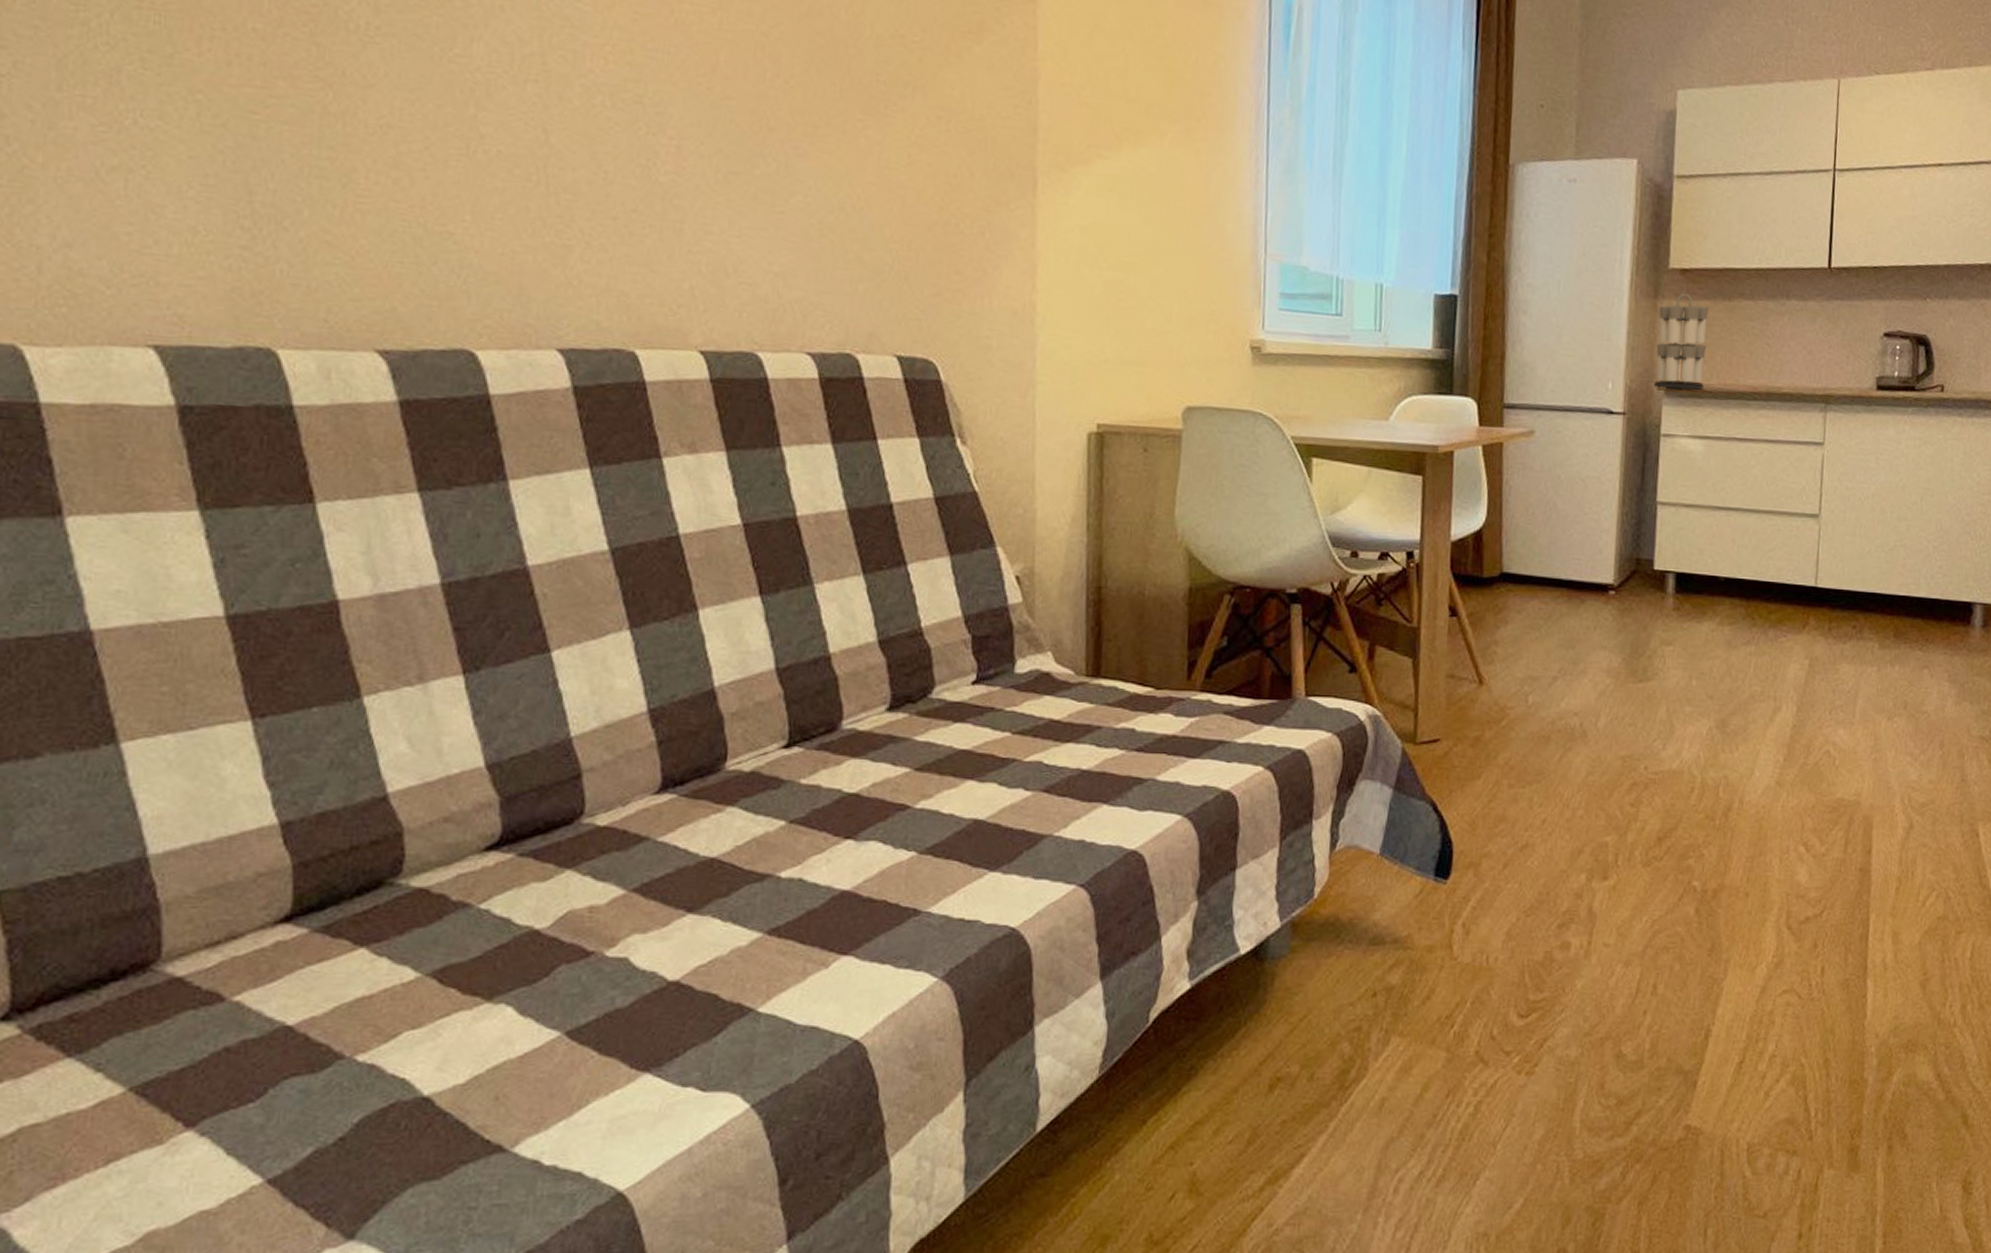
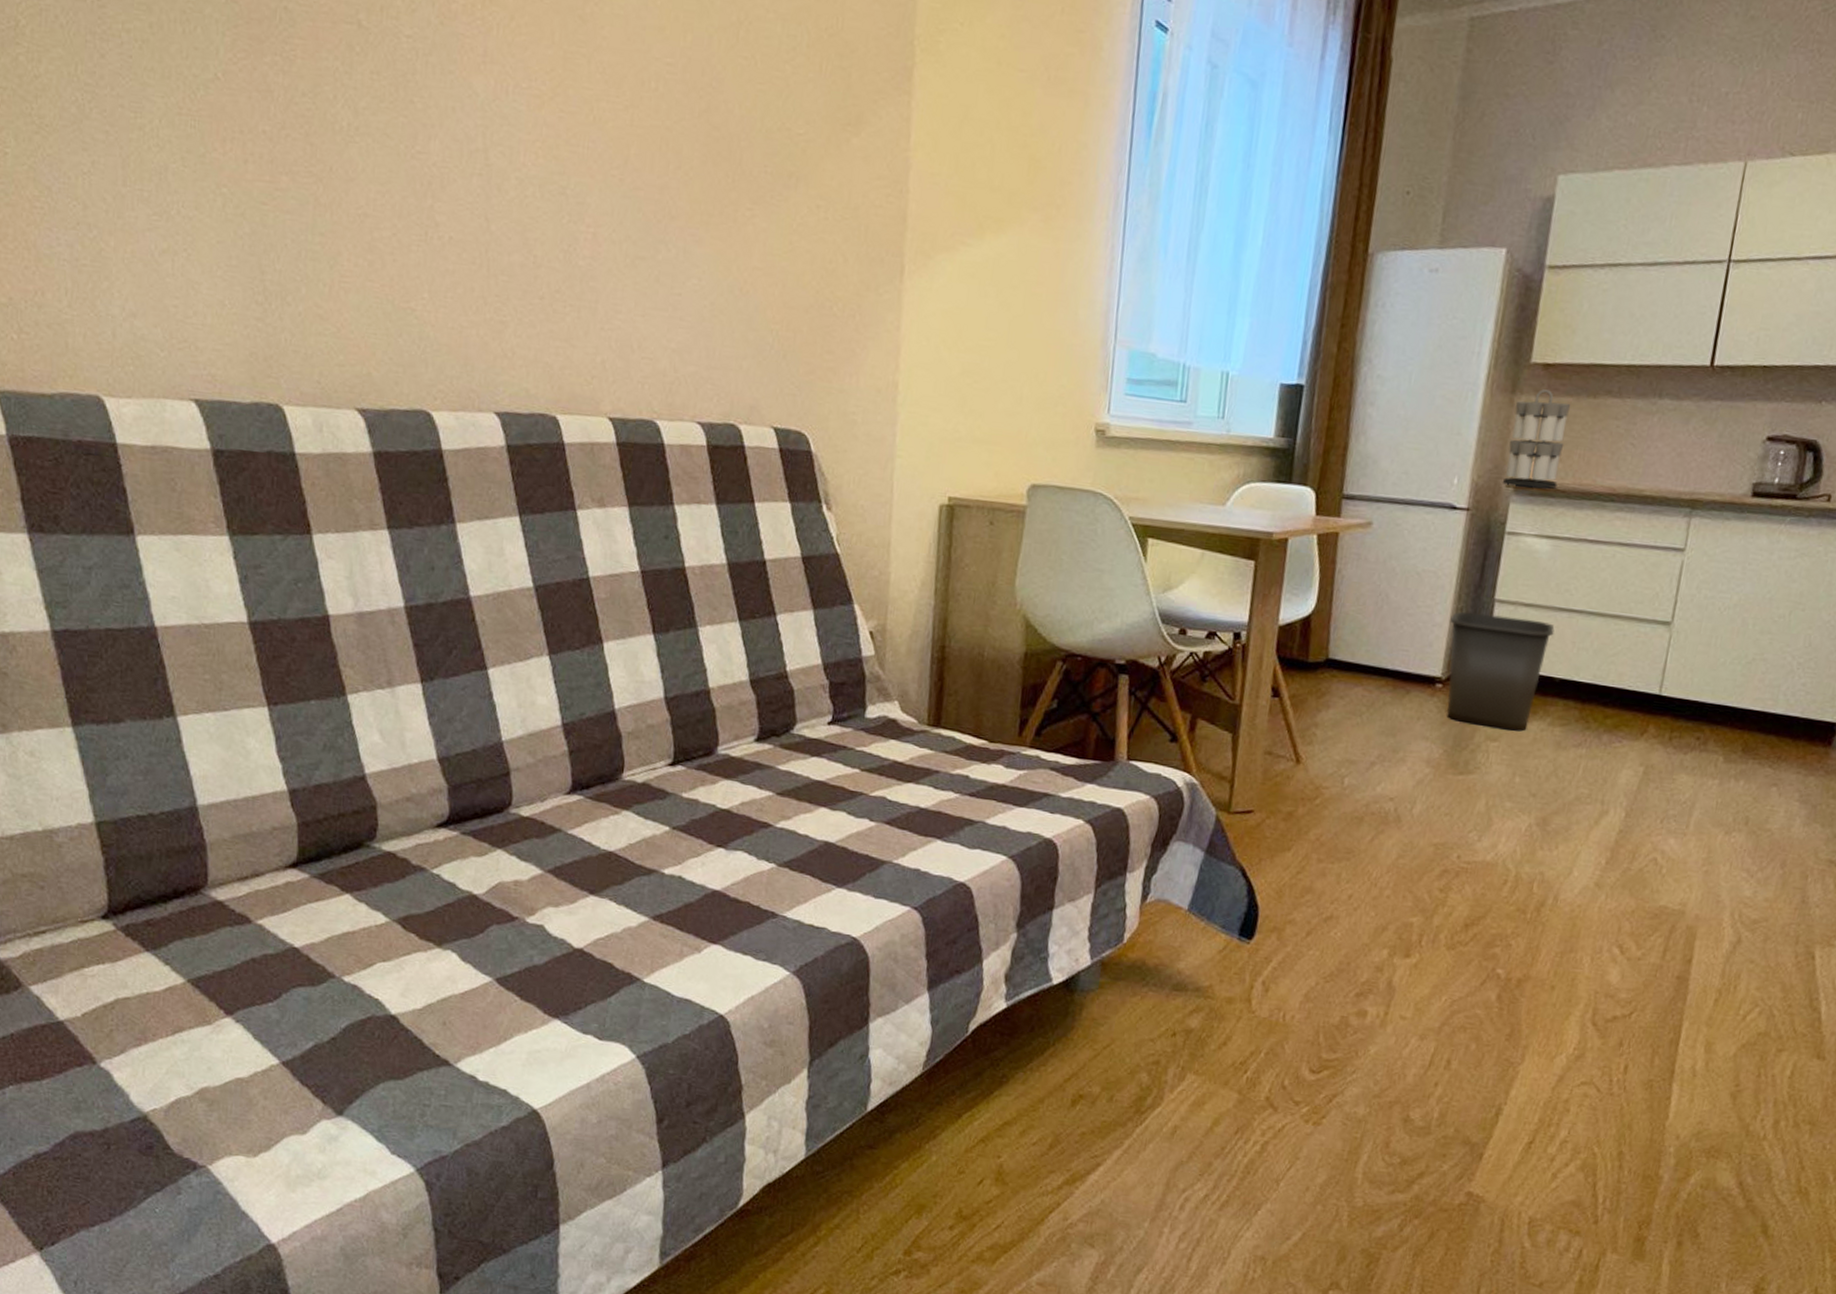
waste bin: none [1617,516,1715,633] -> present [1447,611,1555,731]

